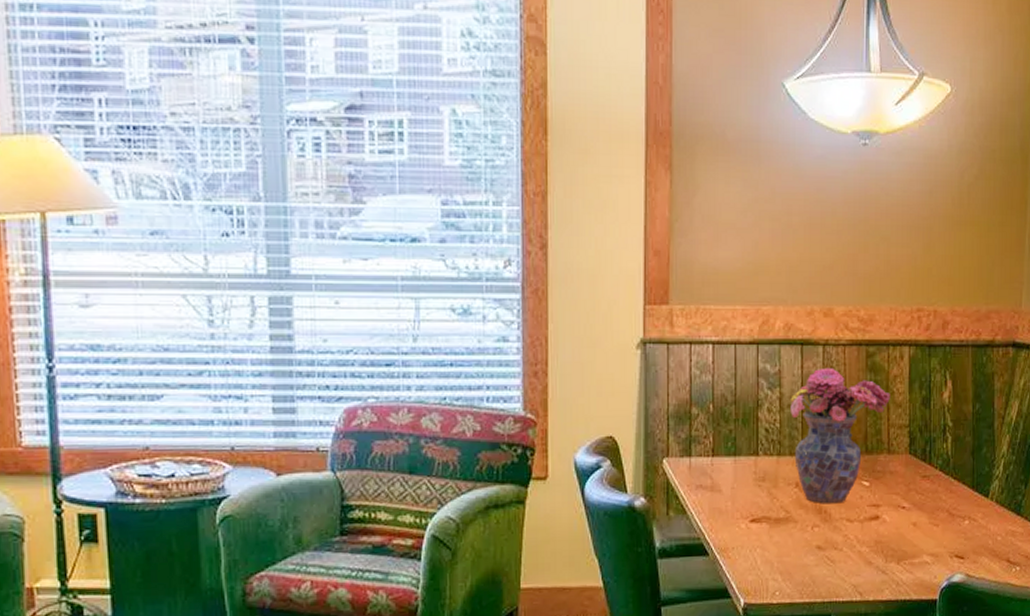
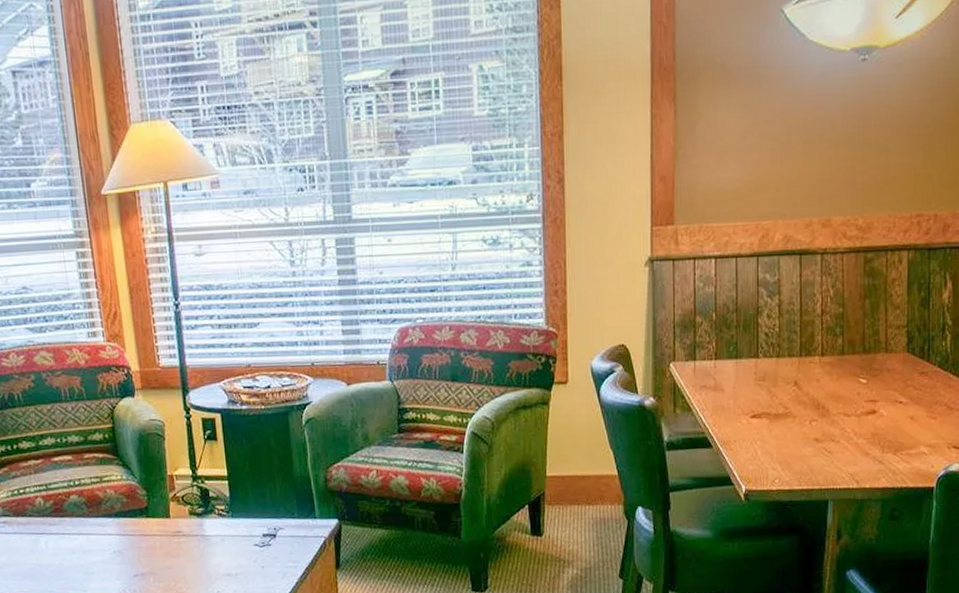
flower arrangement: present [790,367,890,504] -> none [789,274,888,400]

